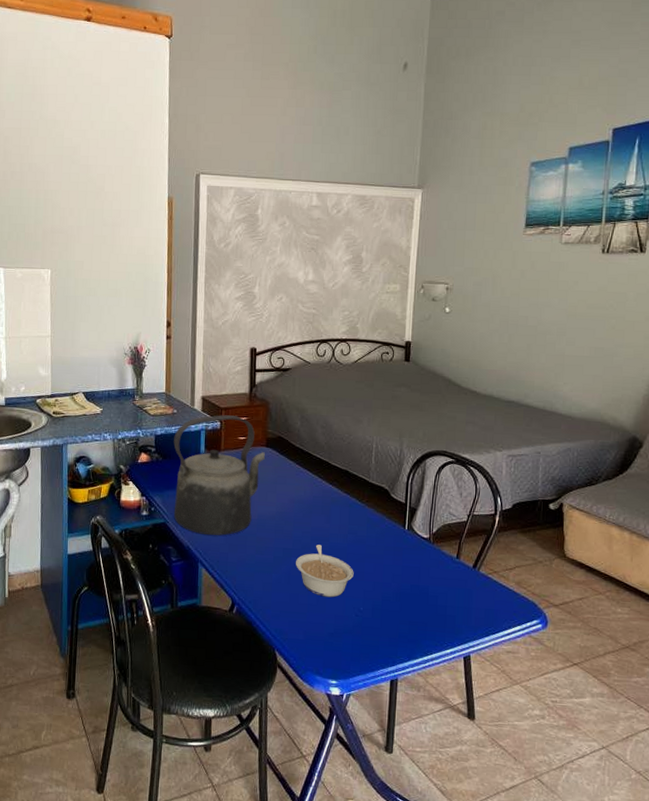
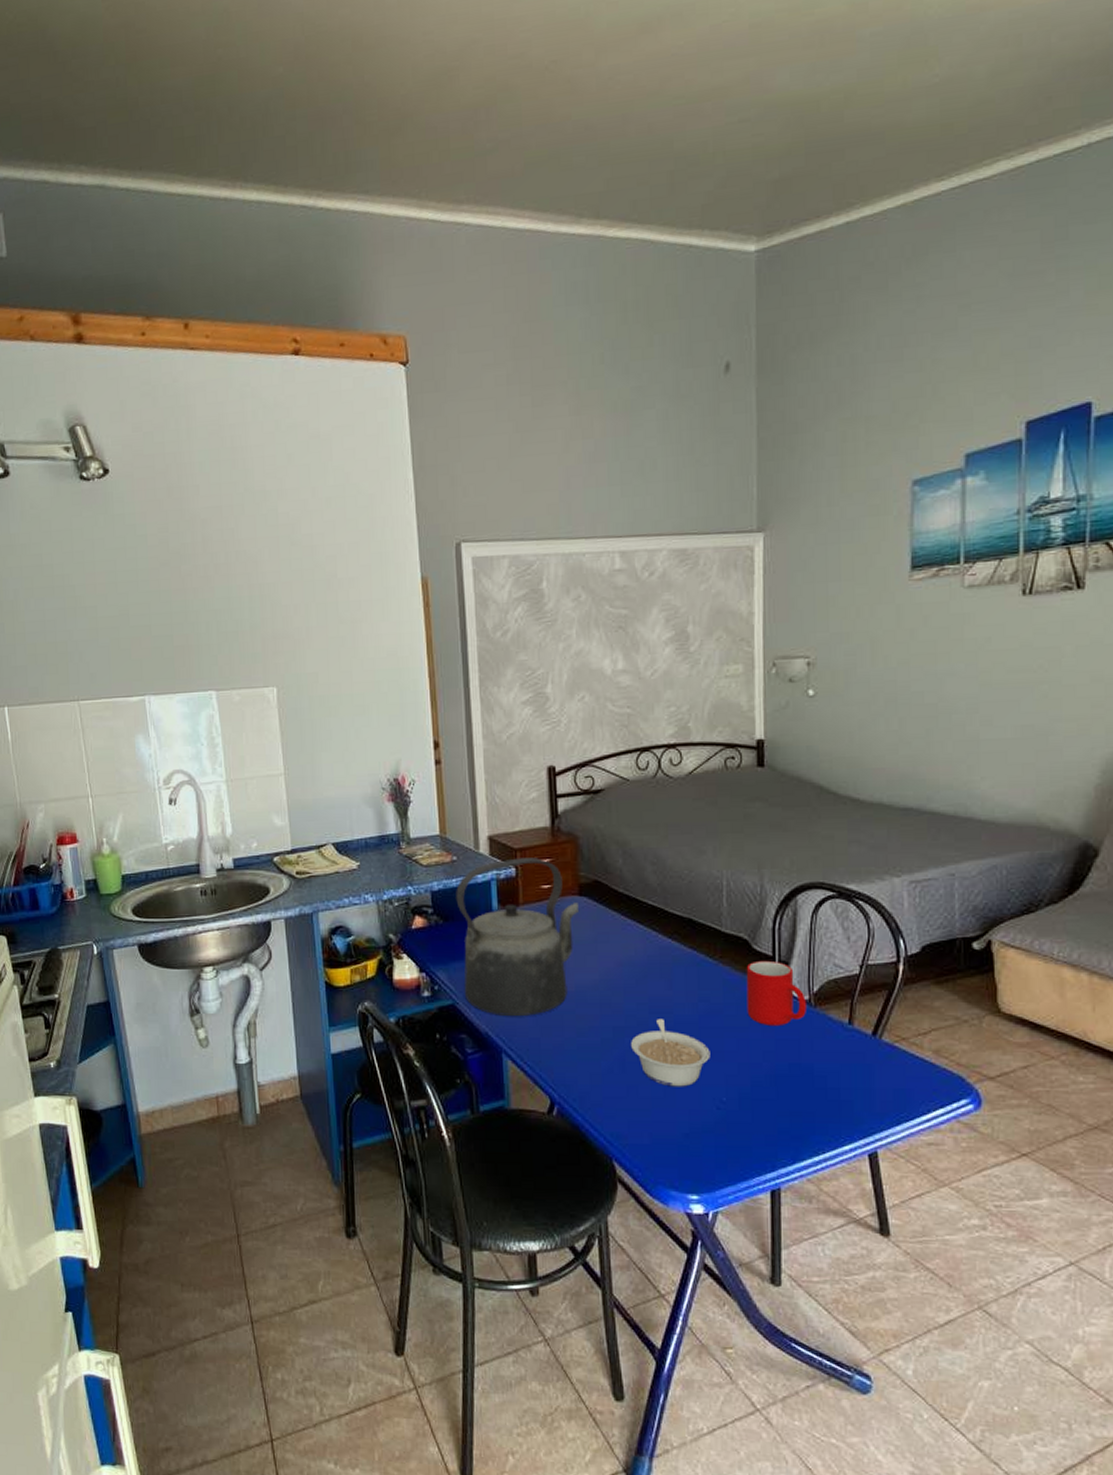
cup: none [383,506,428,557] -> present [746,960,808,1027]

